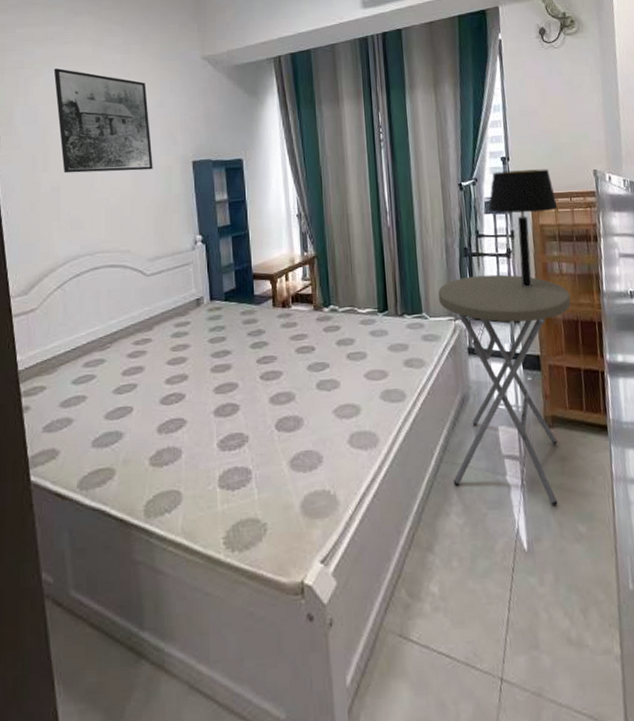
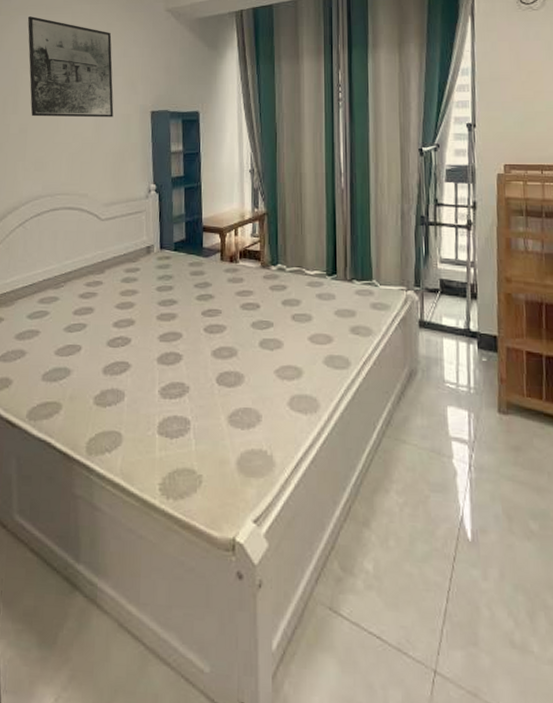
side table: present [438,274,571,505] -> none [390,246,536,497]
table lamp: present [488,169,558,287] -> none [450,138,527,262]

